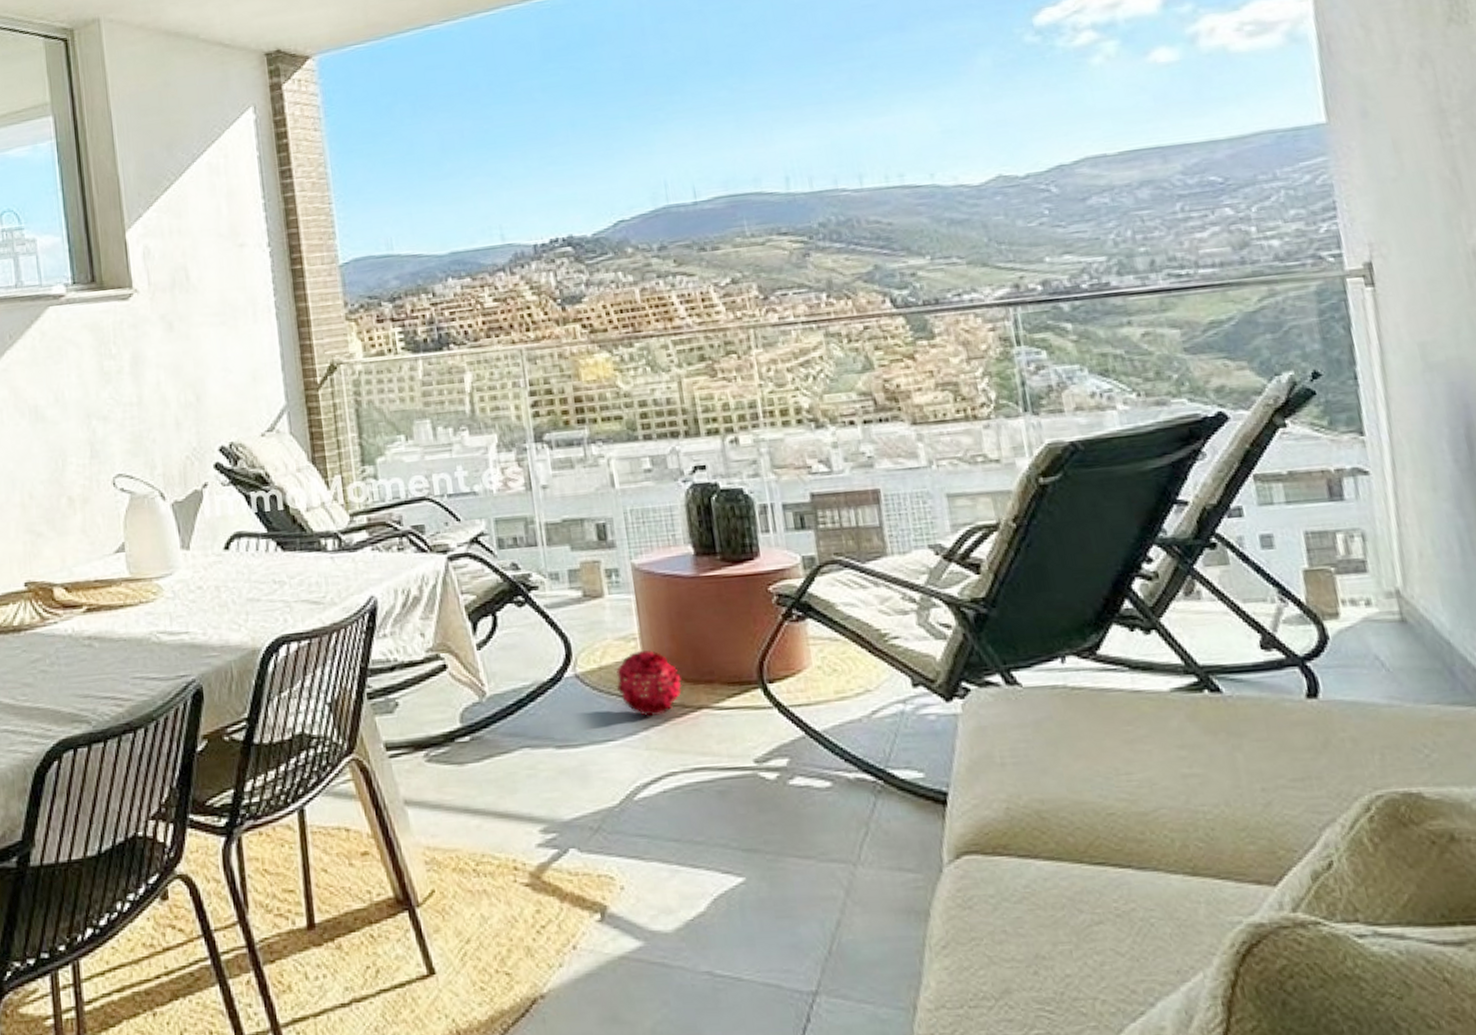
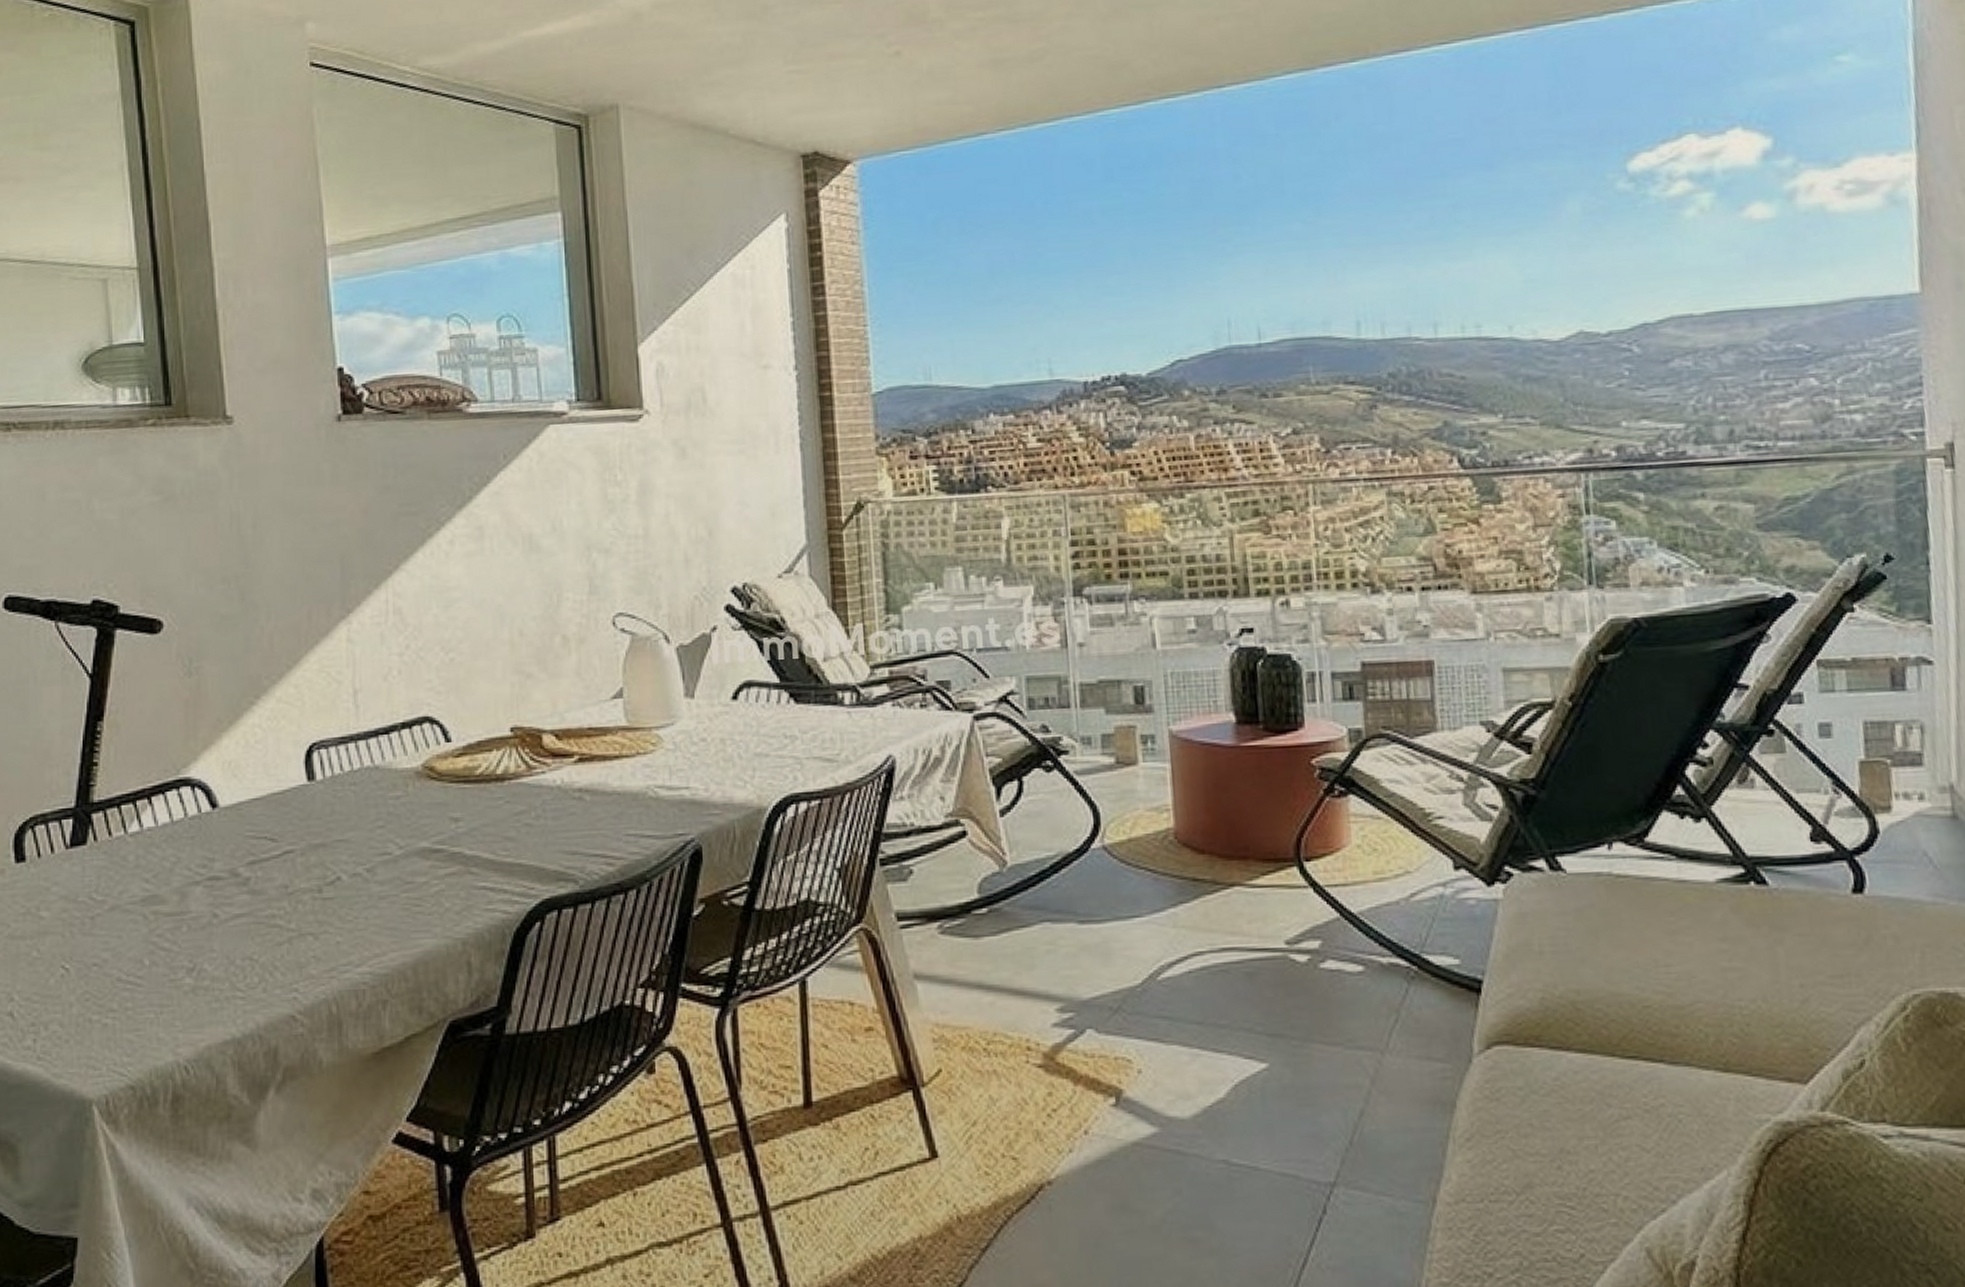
decorative ball: present [616,650,682,717] -> none [1145,822,1215,893]

